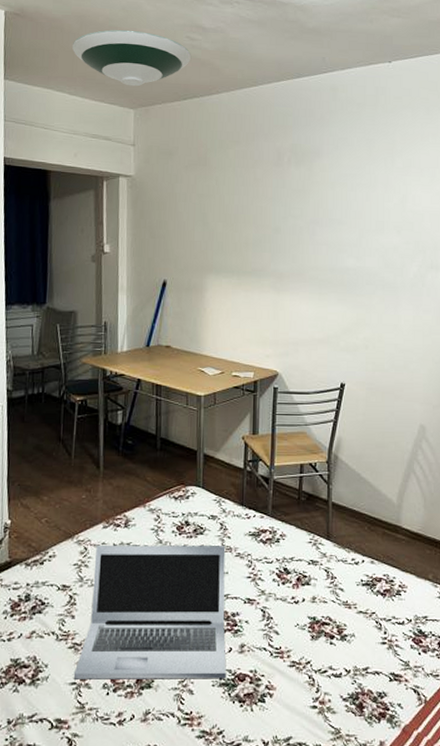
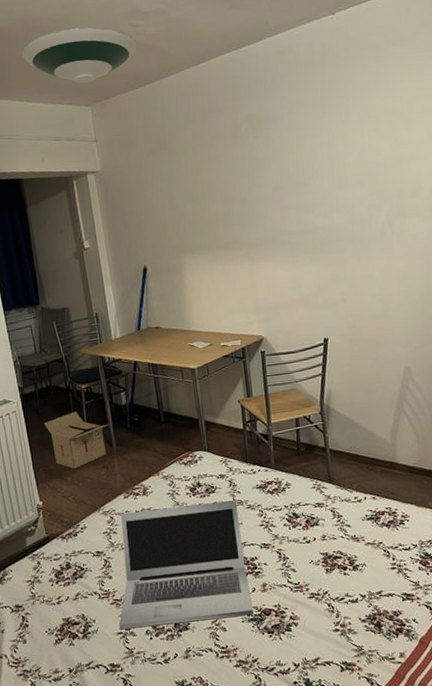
cardboard box: none [28,424,100,488] -> present [44,411,110,469]

